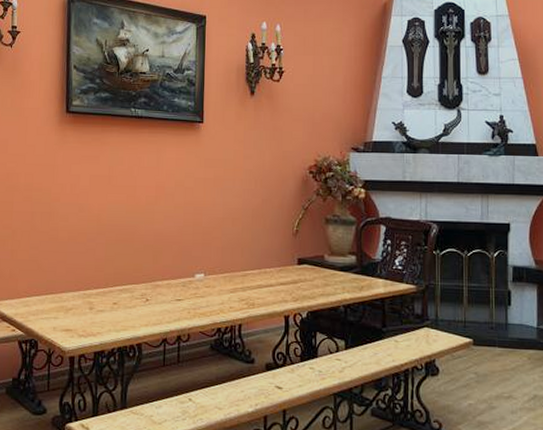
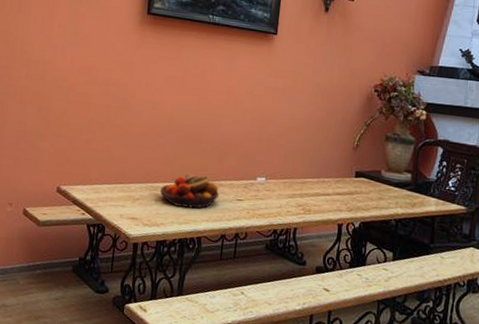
fruit bowl: none [94,275,156,314] -> present [160,172,219,209]

